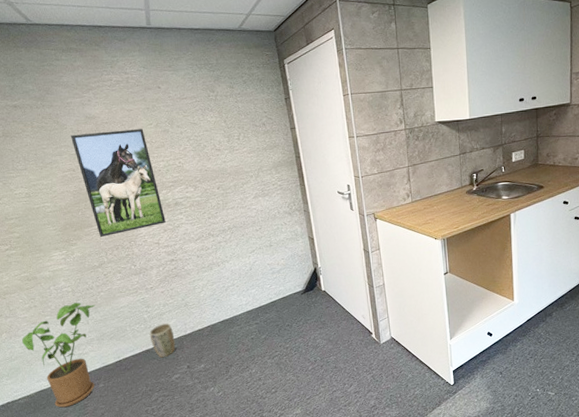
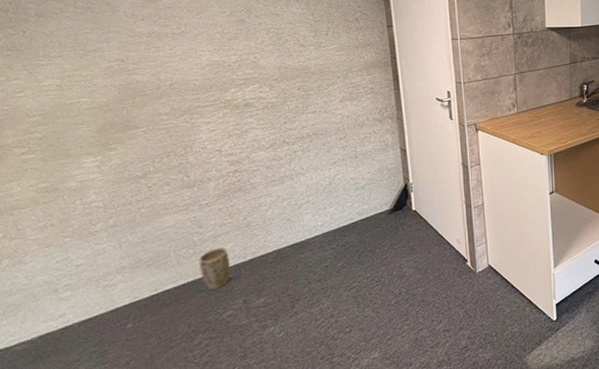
house plant: present [22,302,95,408] -> none [29,221,132,356]
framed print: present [71,129,166,237] -> none [123,17,232,141]

